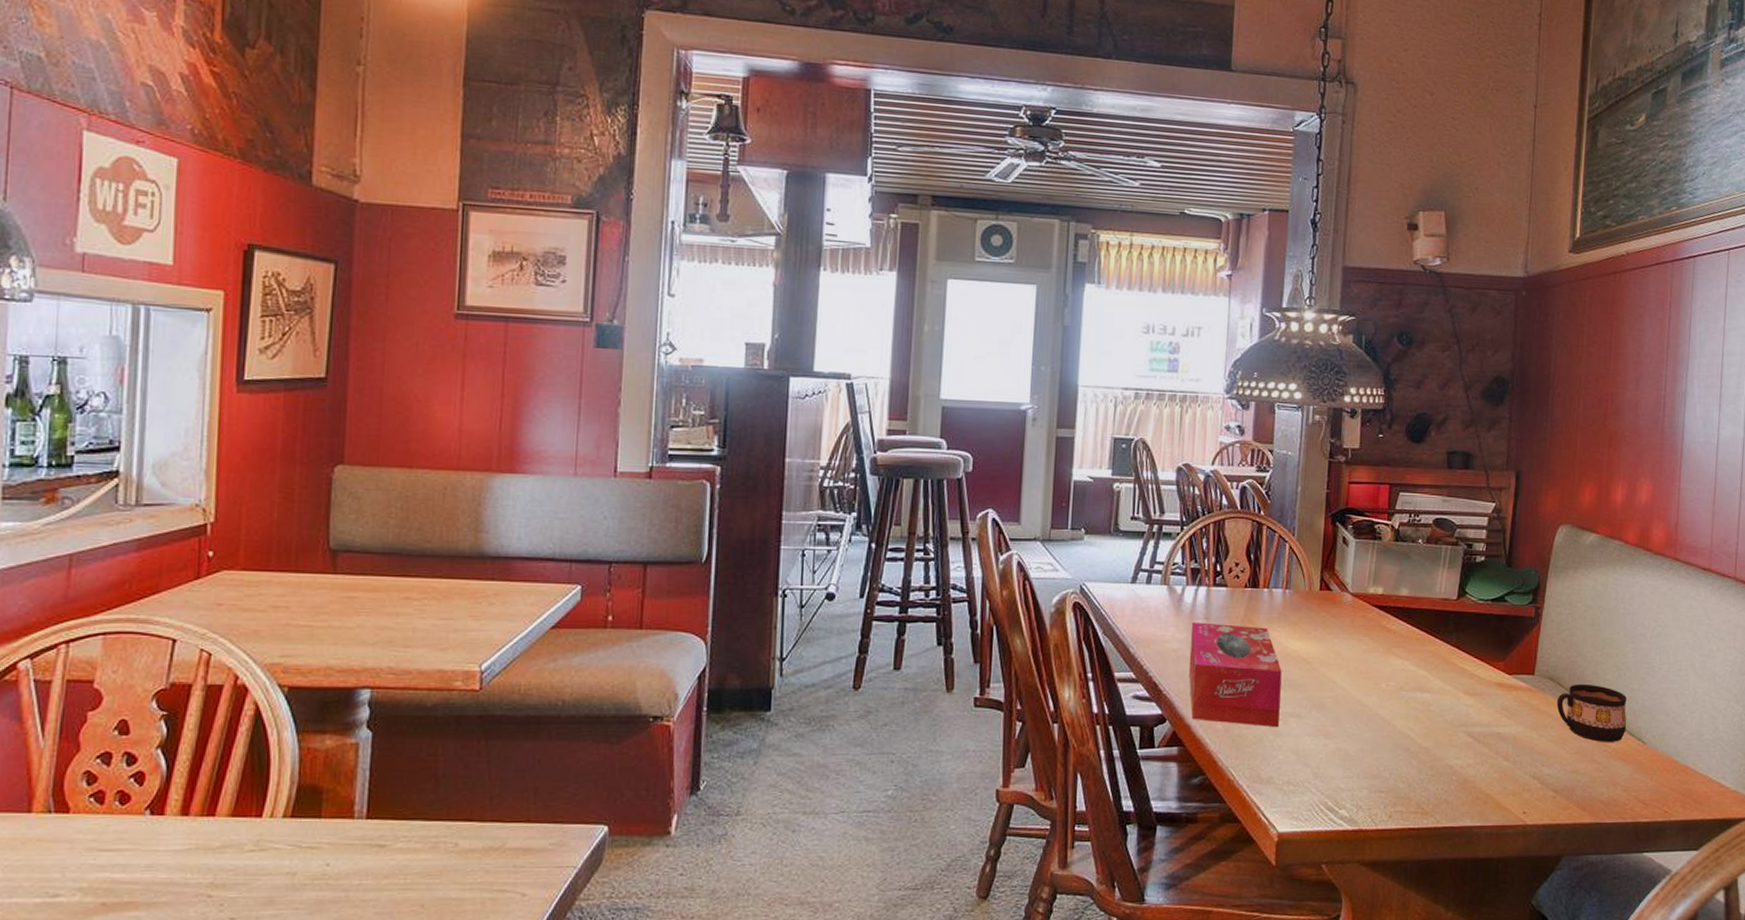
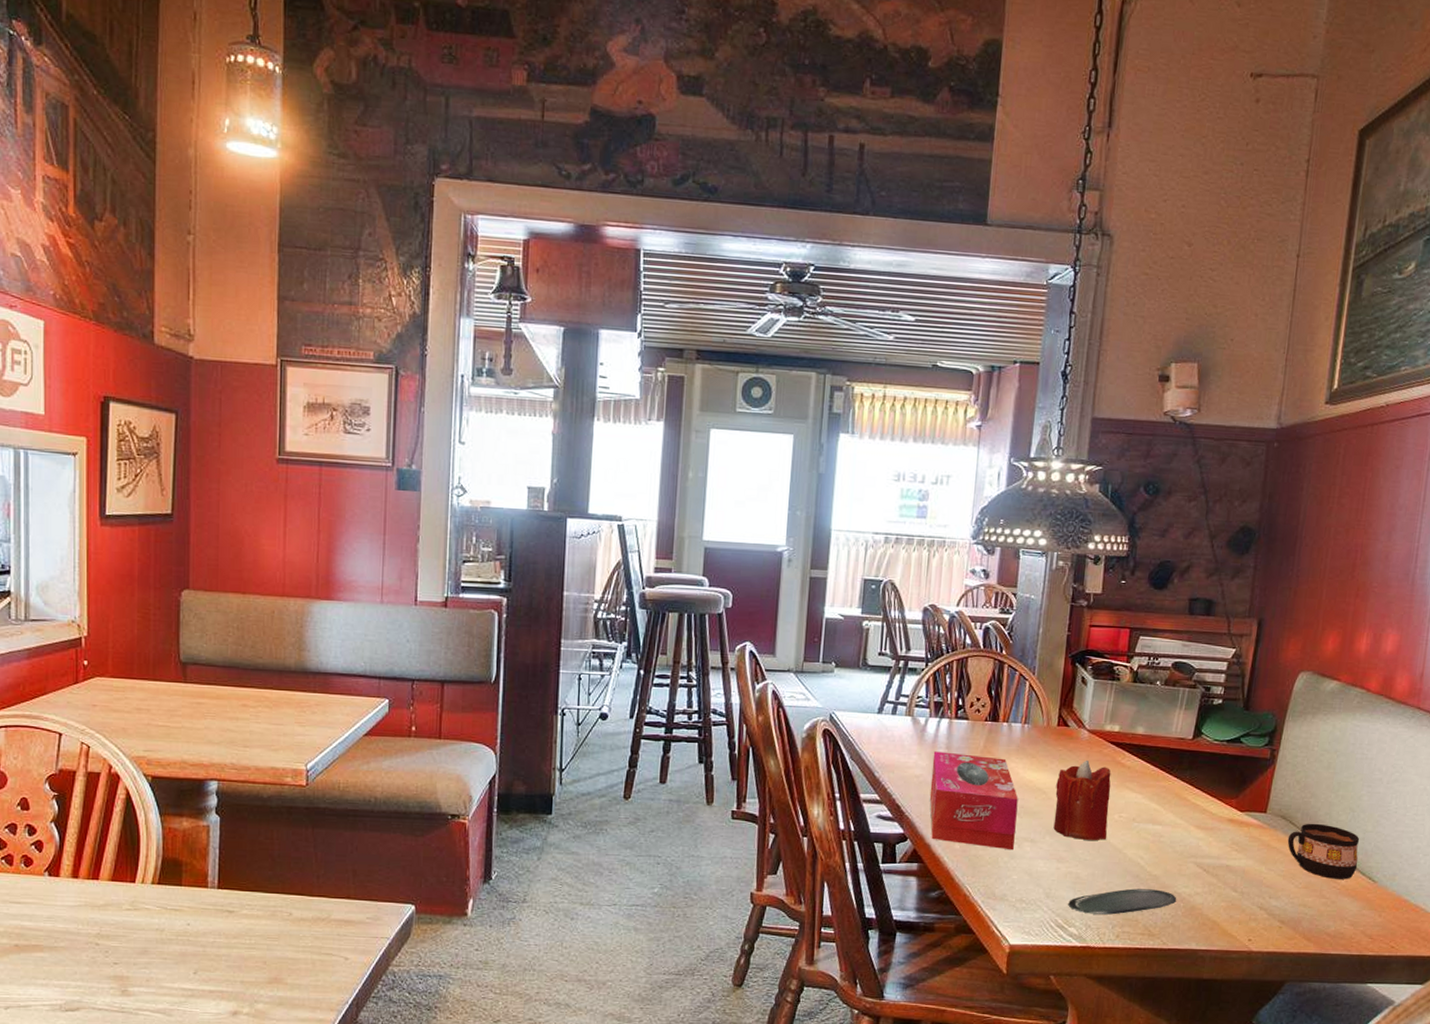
candle: none [1319,625,1377,714] -> present [1053,759,1111,841]
oval tray: none [1337,763,1449,794] -> present [1068,888,1177,915]

